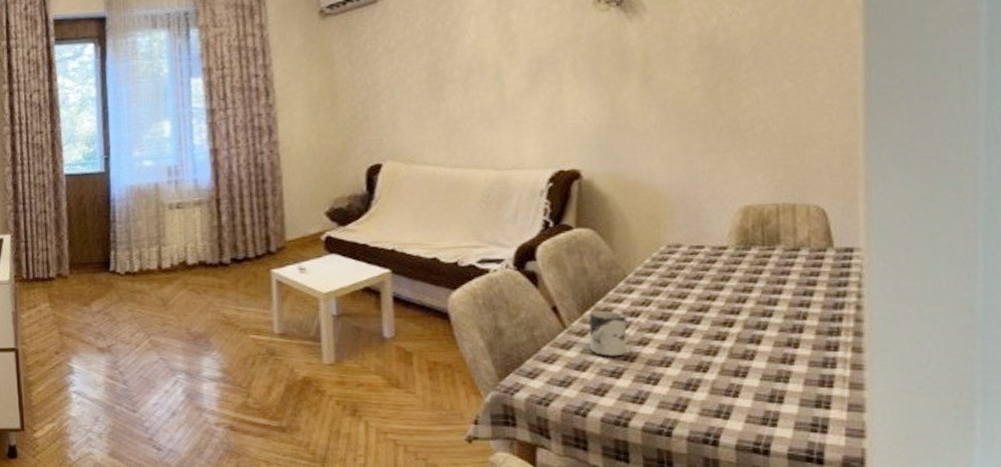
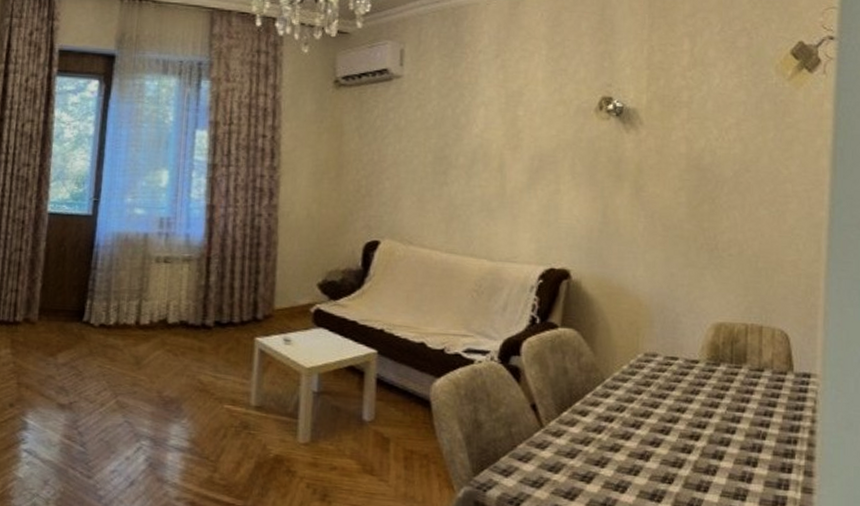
cup: present [589,311,627,357] -> none [564,413,601,461]

